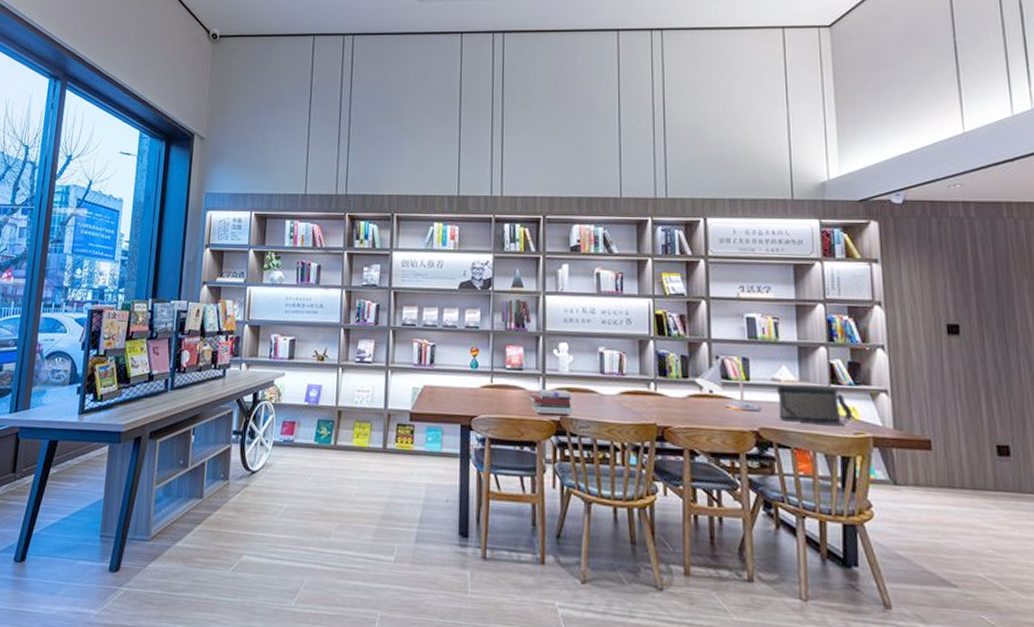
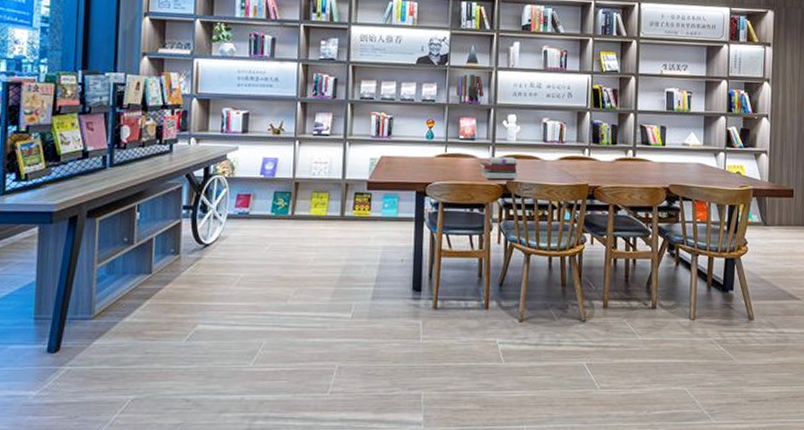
table lamp: present [694,356,762,412] -> none [621,125,673,171]
handbag: present [776,385,853,427] -> none [685,149,741,181]

